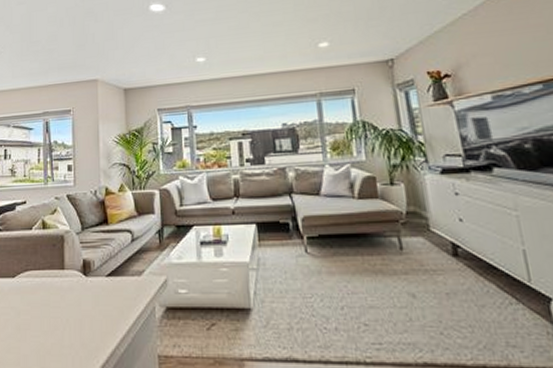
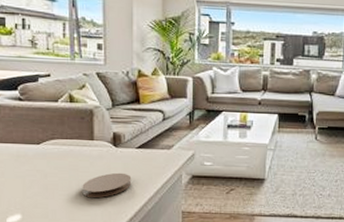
coaster: none [53,307,103,340] -> present [82,172,132,198]

